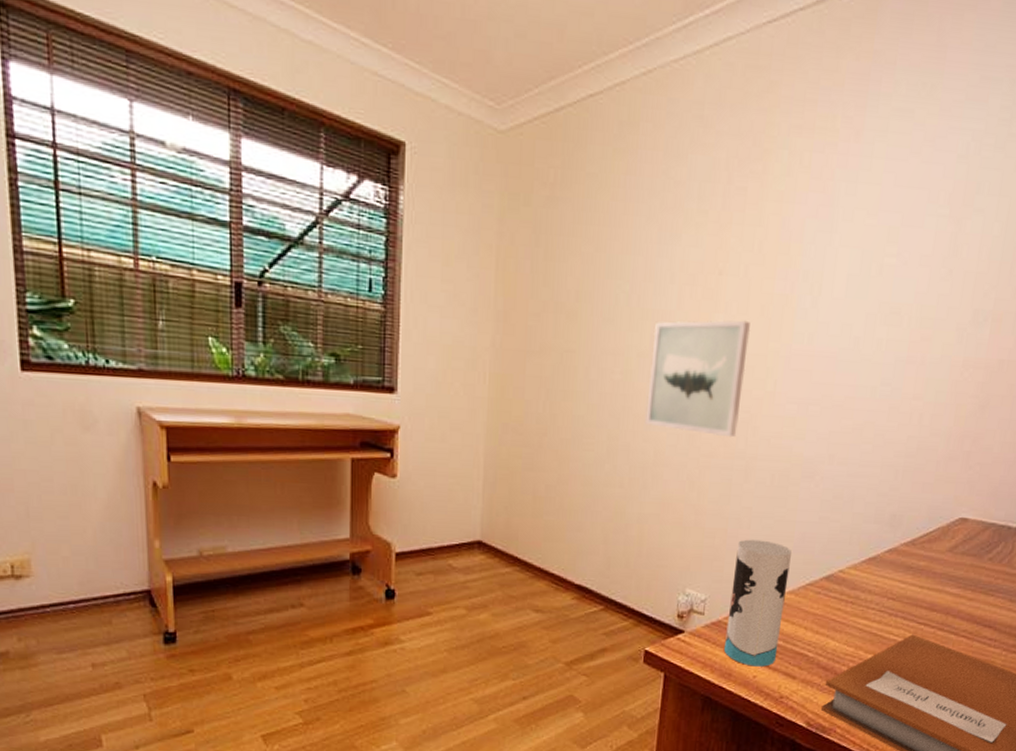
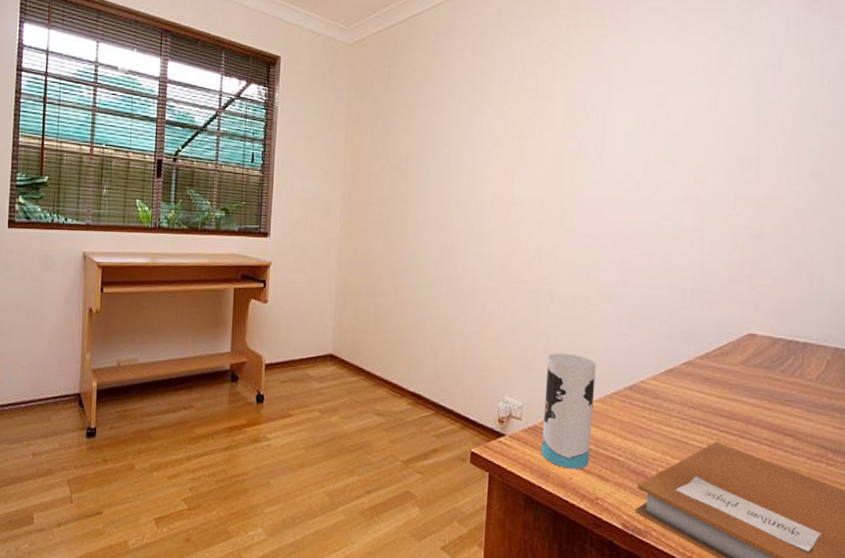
wall art: present [645,320,751,438] -> none [464,172,548,267]

